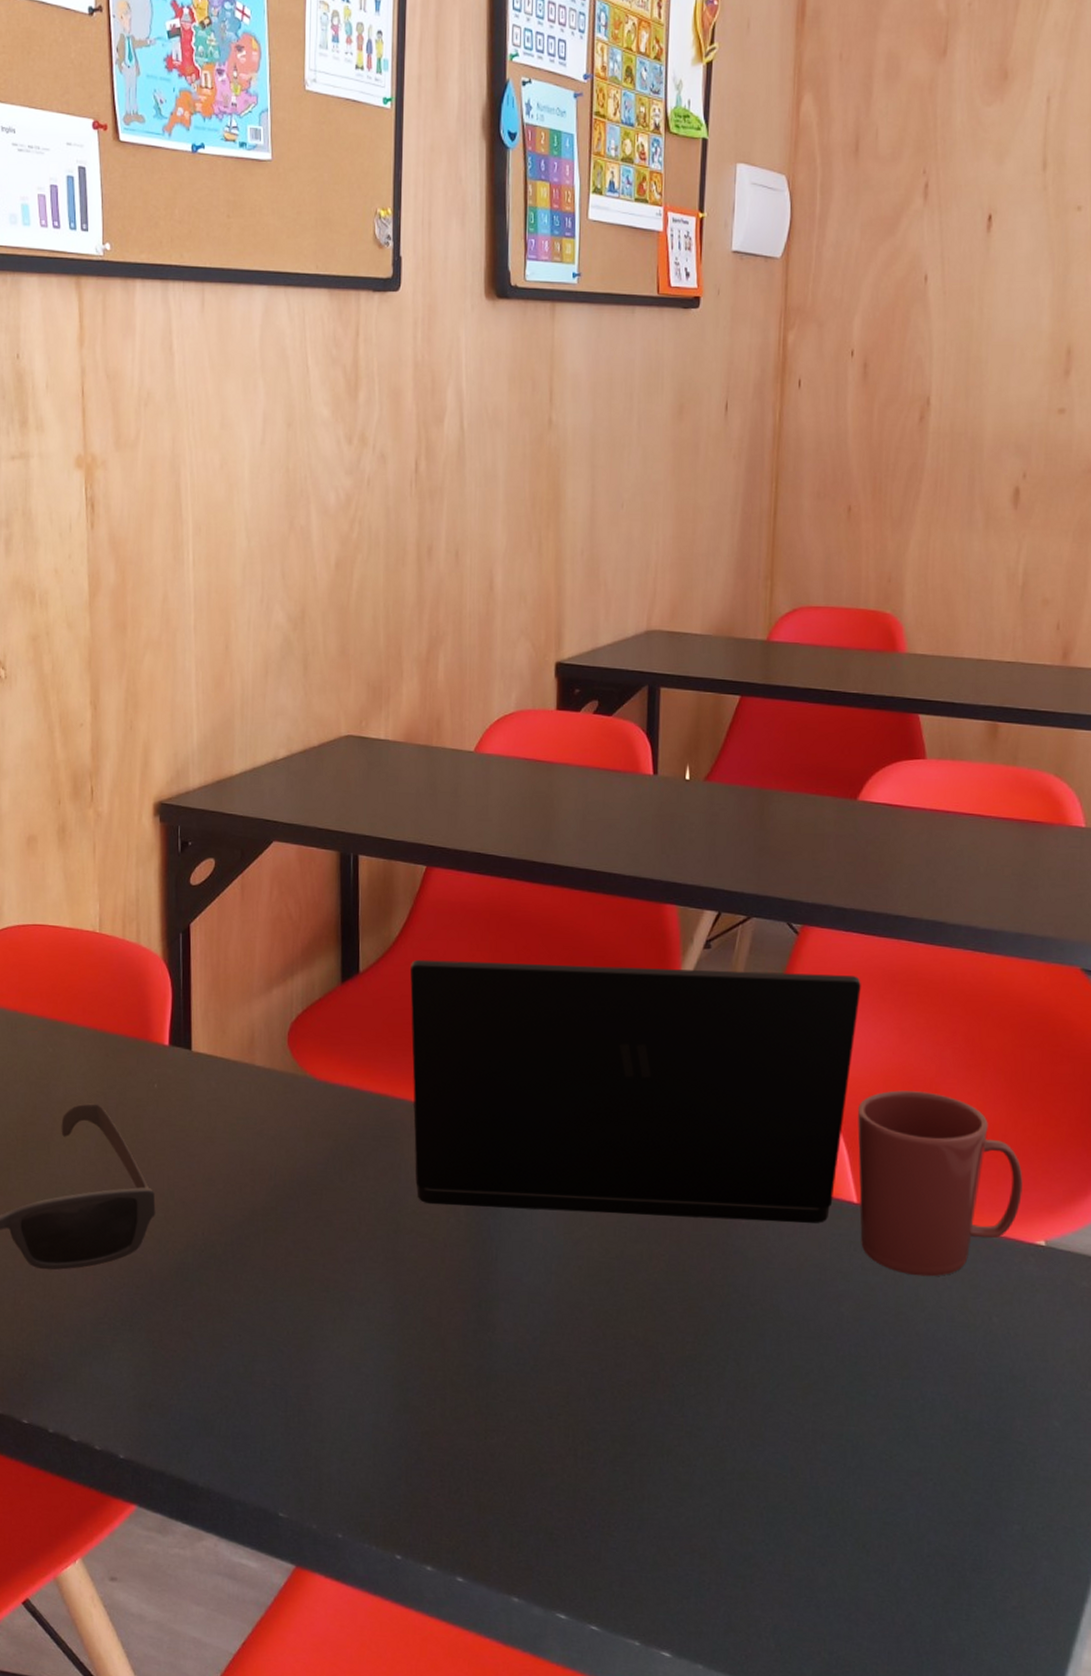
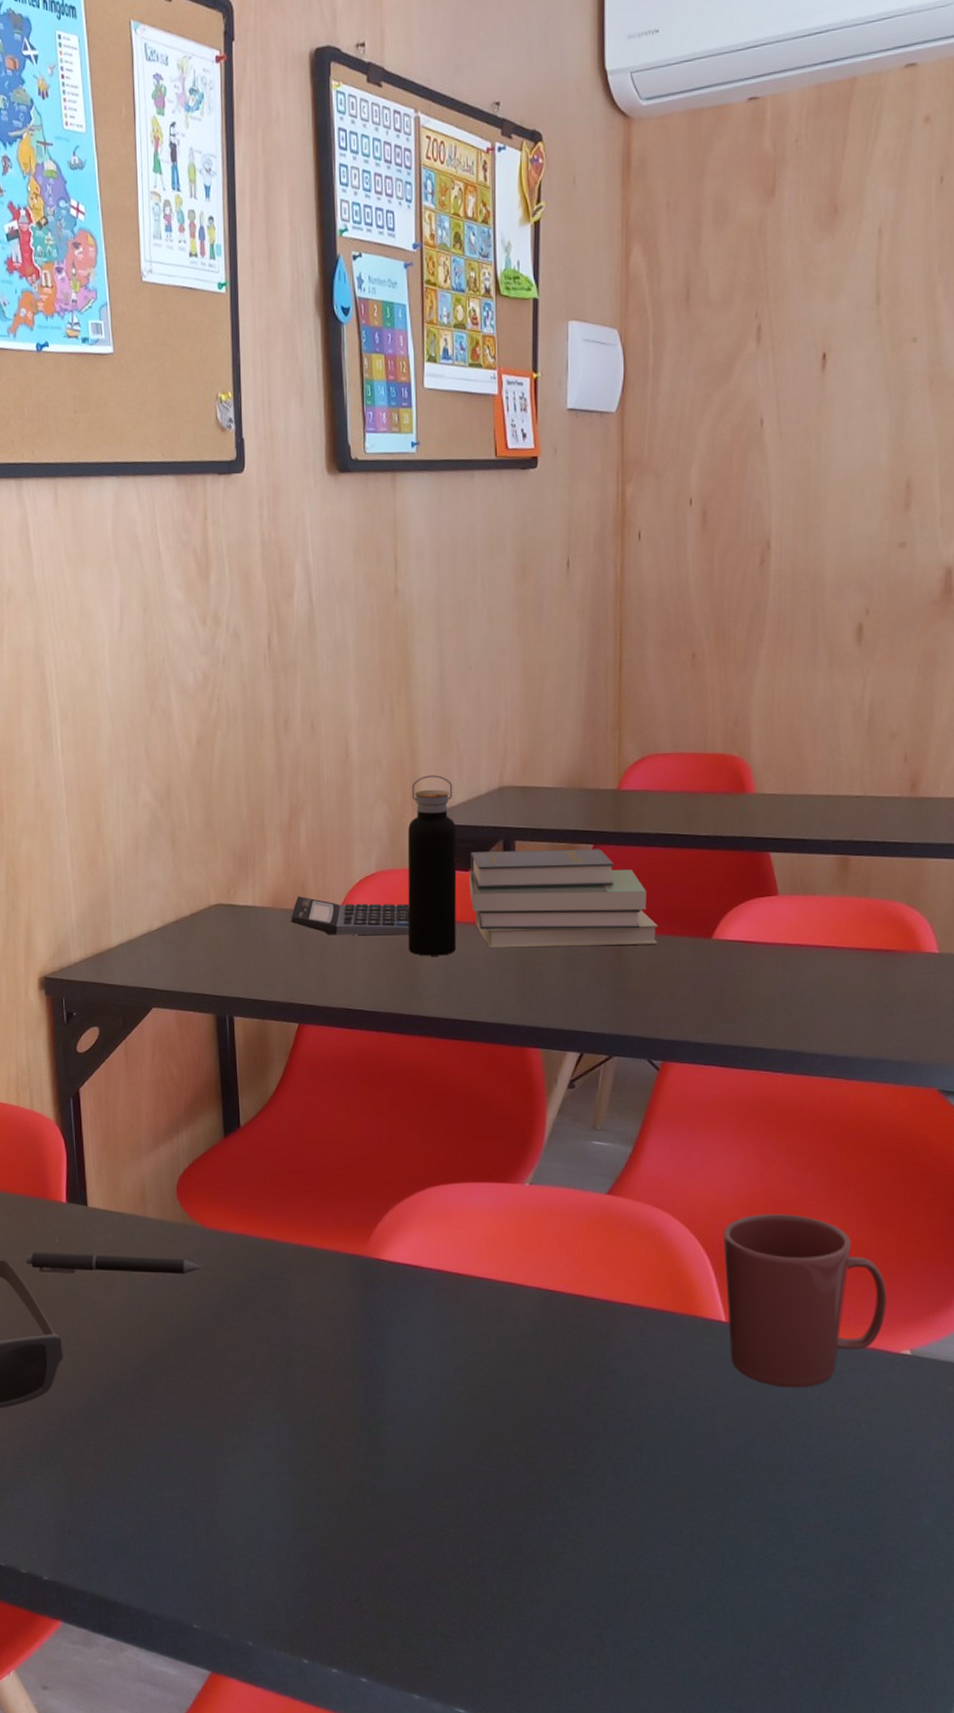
pen: none [121,1097,313,1128] -> present [25,1251,204,1274]
laptop: present [409,959,861,1223] -> none [287,1107,722,1343]
calculator: none [424,732,548,779] -> present [291,896,410,935]
water bottle: none [544,614,600,803] -> present [407,775,457,956]
books: none [611,696,804,802] -> present [470,849,659,949]

